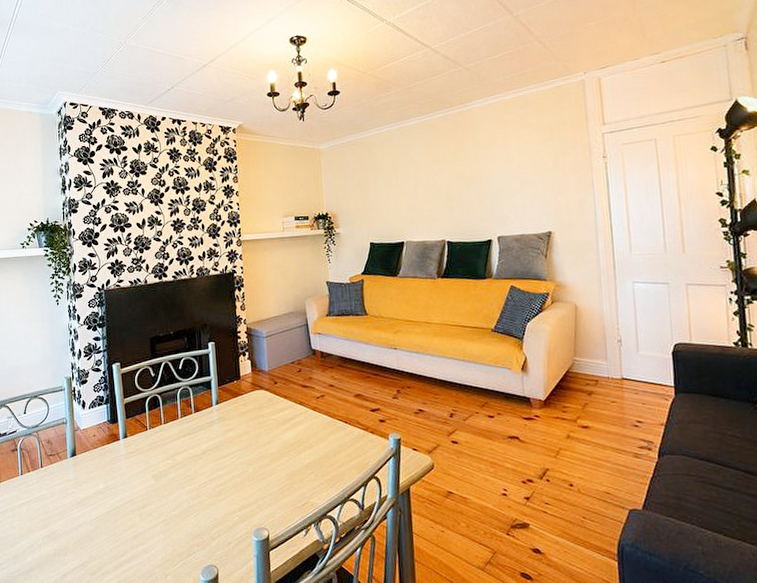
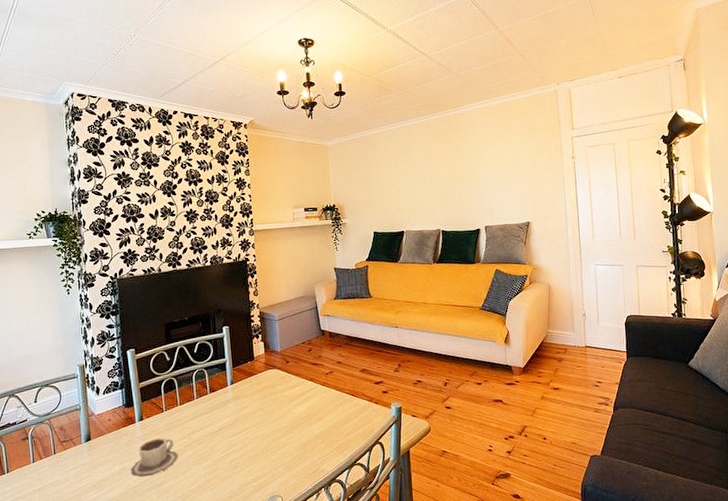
cup: none [114,457,161,498] -> present [131,438,178,477]

